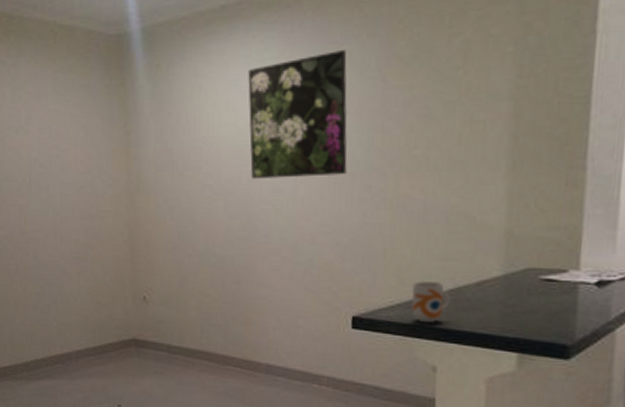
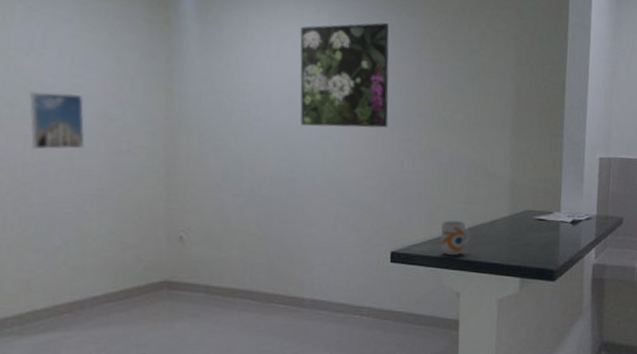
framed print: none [21,164,63,217] -> present [30,91,86,150]

